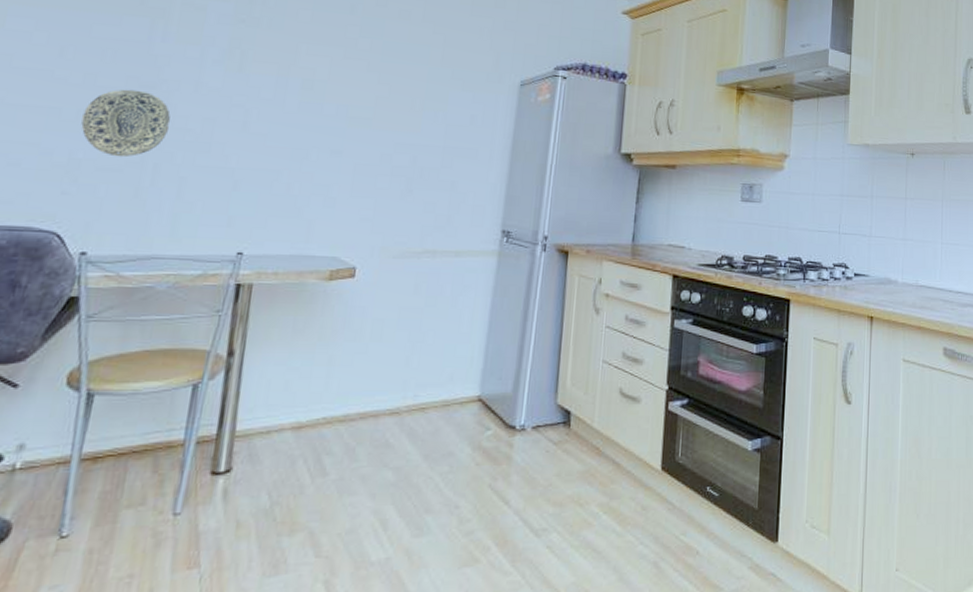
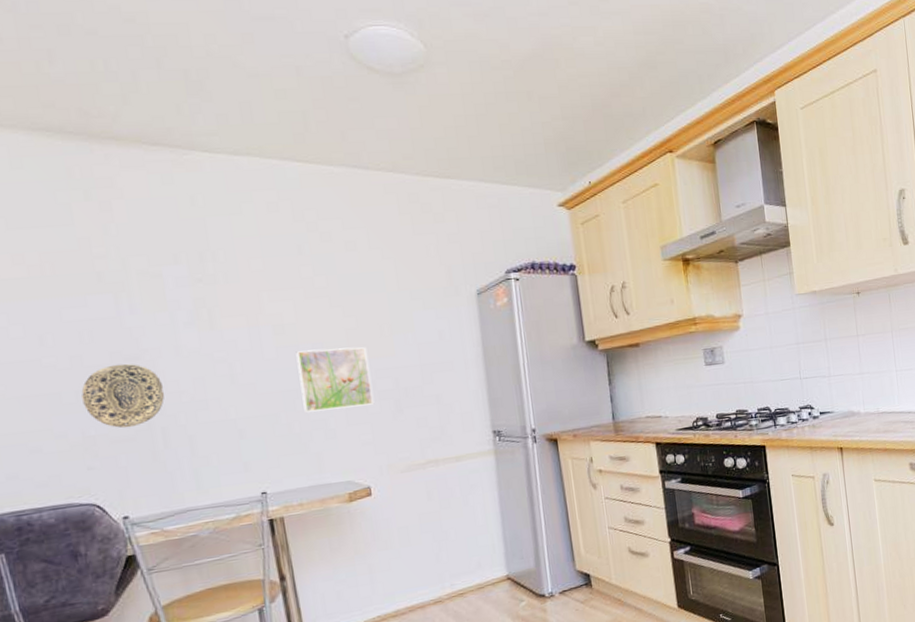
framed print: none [309,110,393,179] -> present [296,347,375,413]

